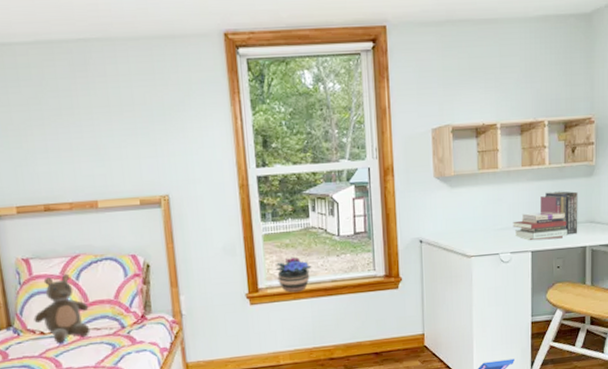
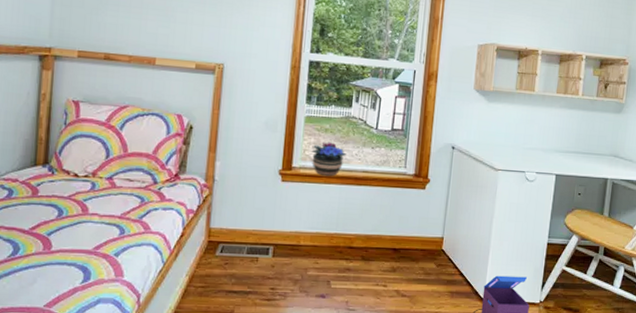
stuffed bear: present [33,273,91,344] -> none [71,121,127,189]
books: present [513,211,567,241] -> none [541,137,593,167]
books: present [540,191,578,235] -> none [569,121,606,166]

